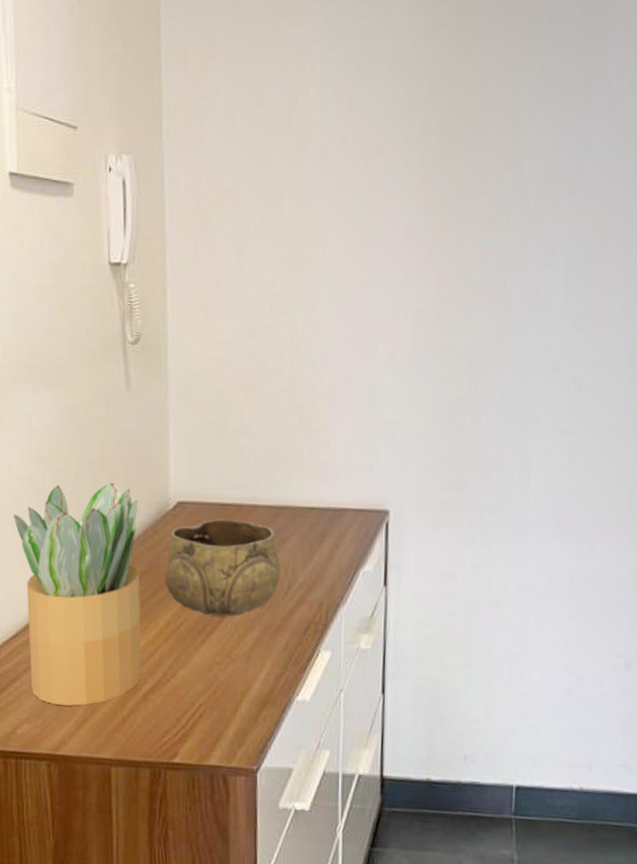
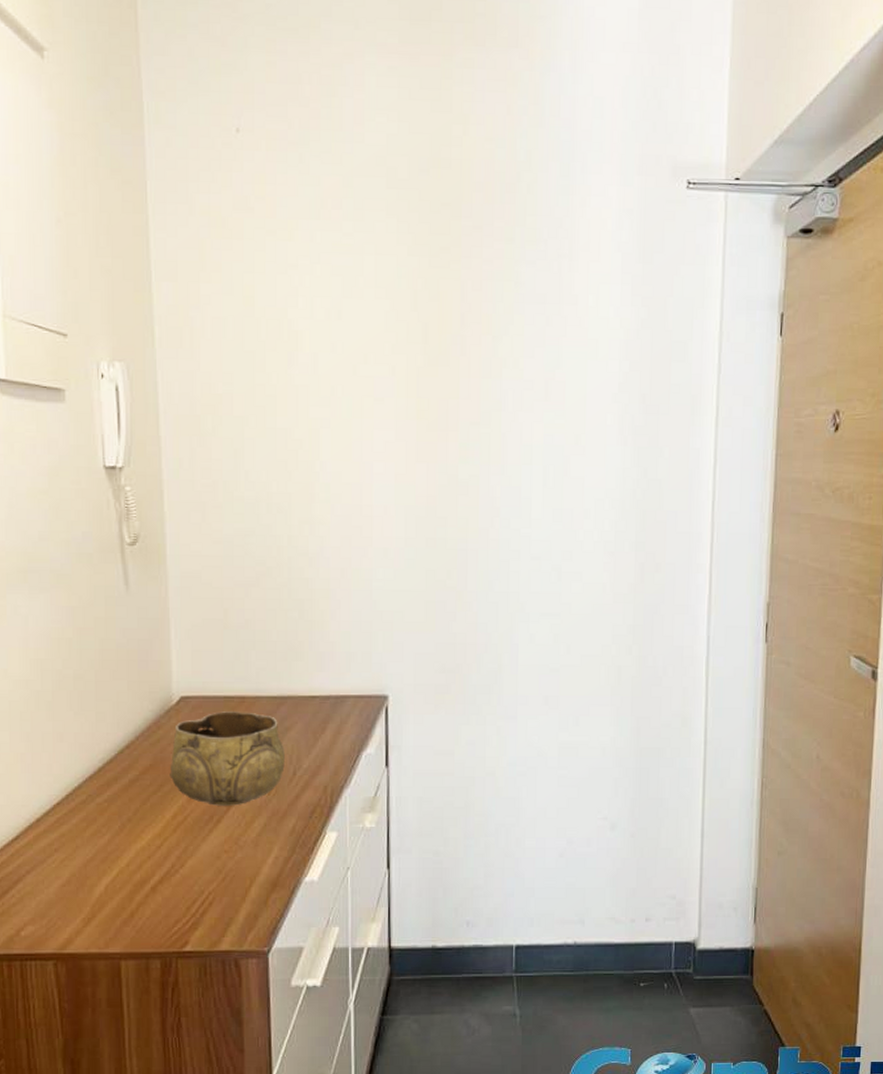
potted plant: present [14,482,142,706] -> none [11,680,149,903]

